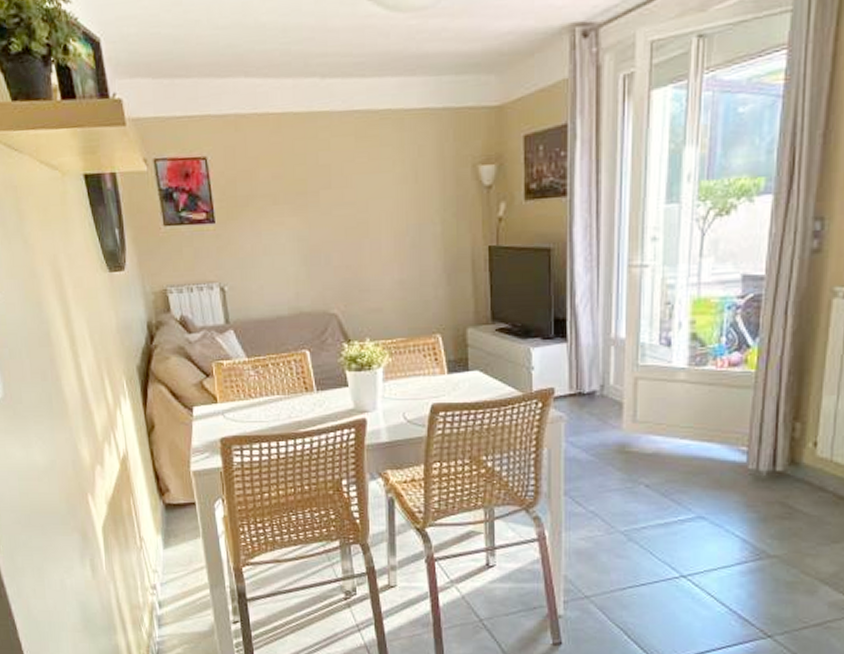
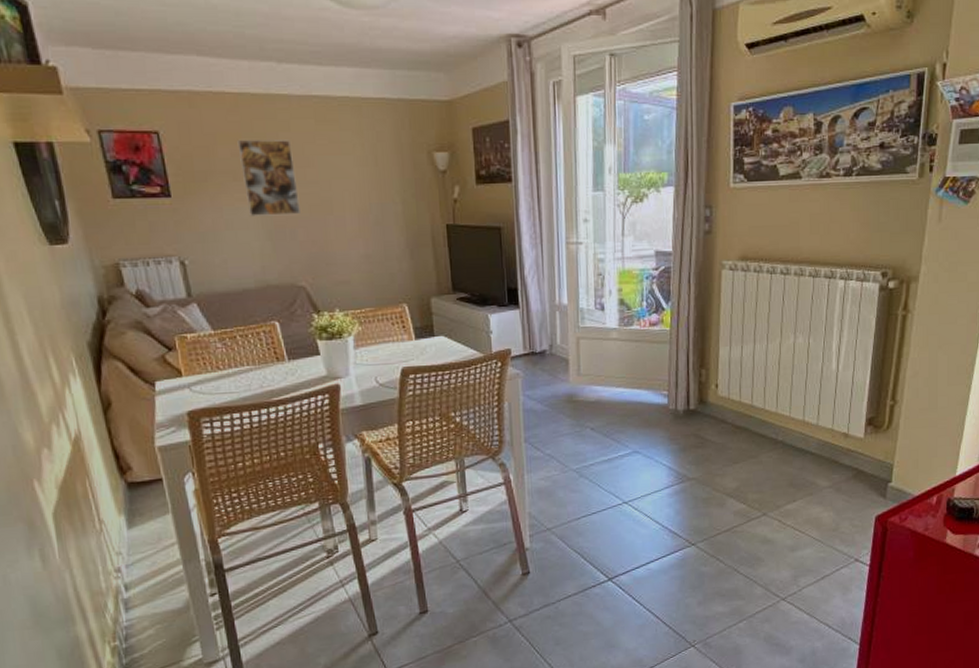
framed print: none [278,159,336,241] -> present [237,139,300,216]

